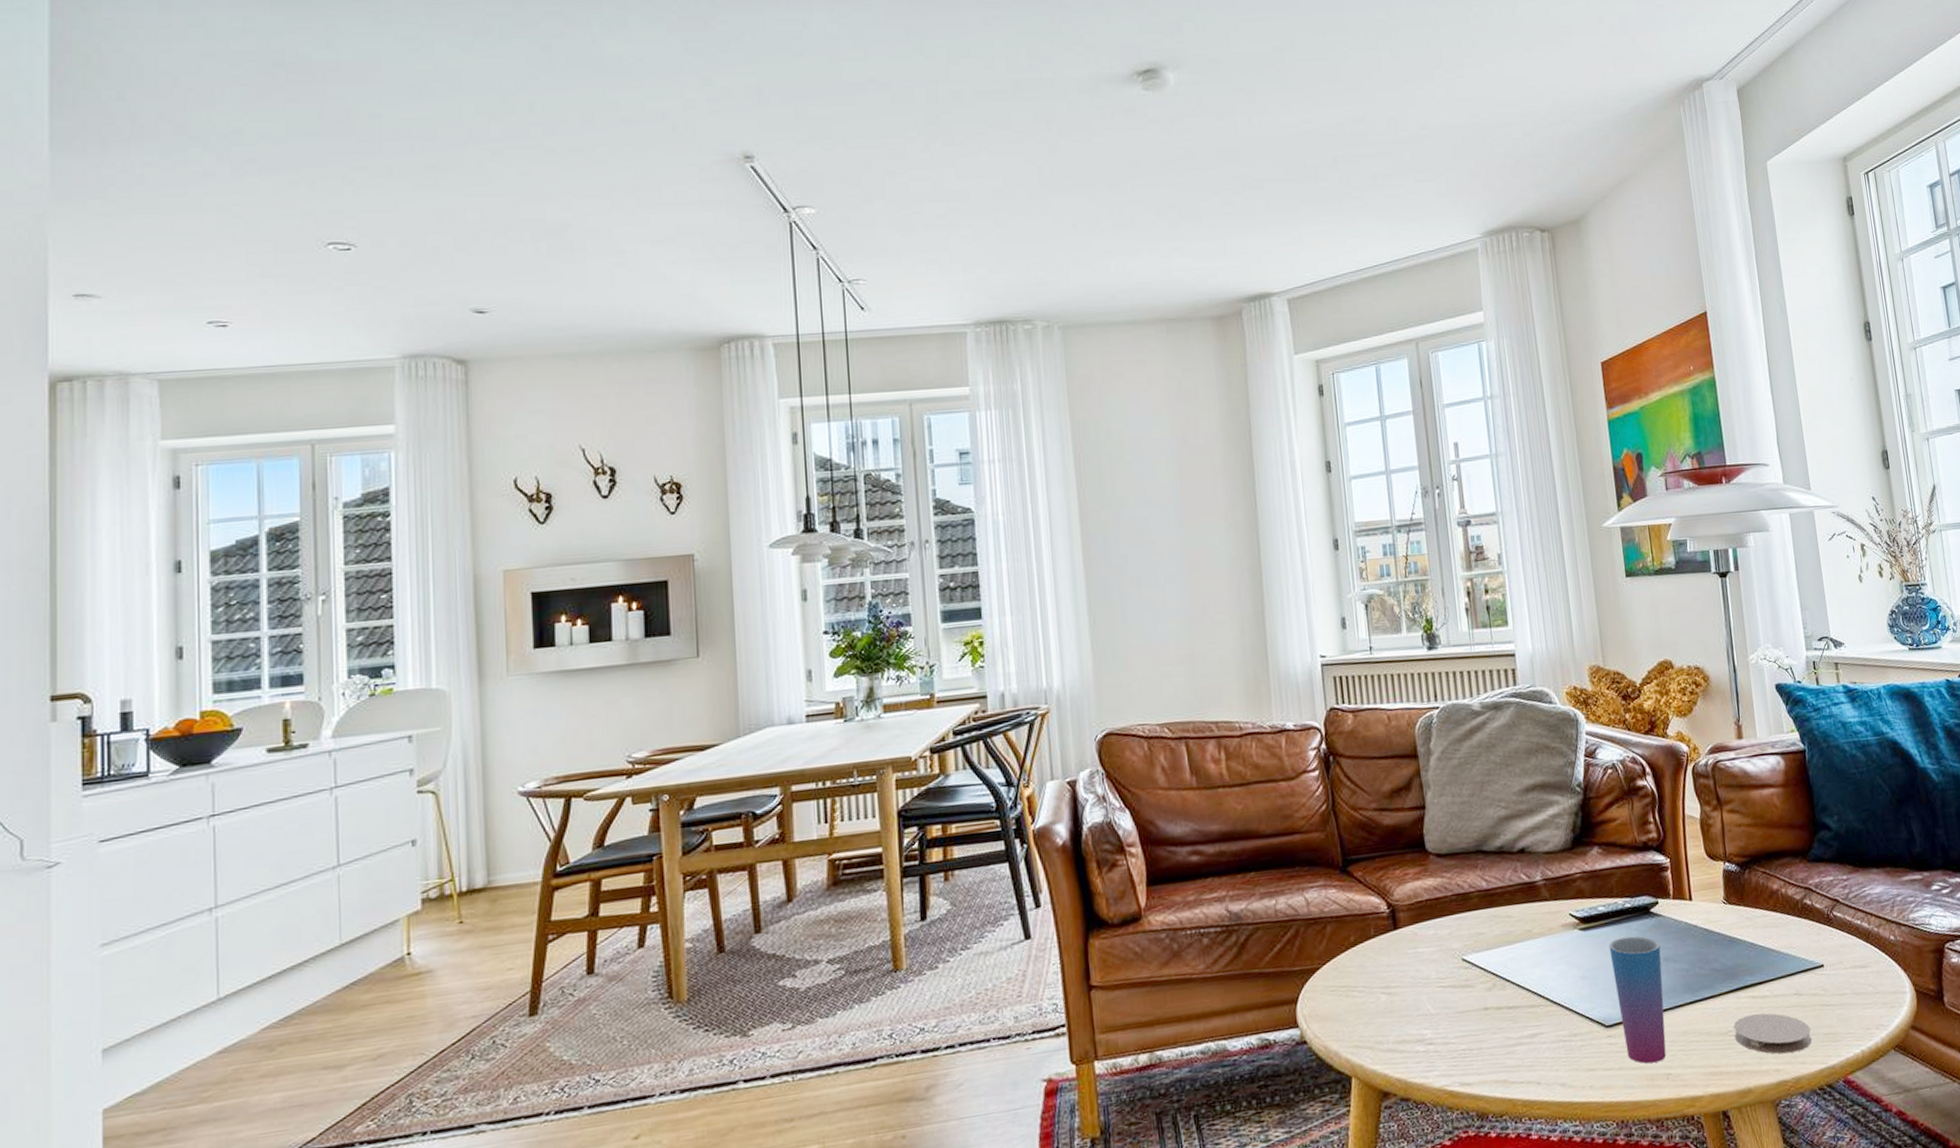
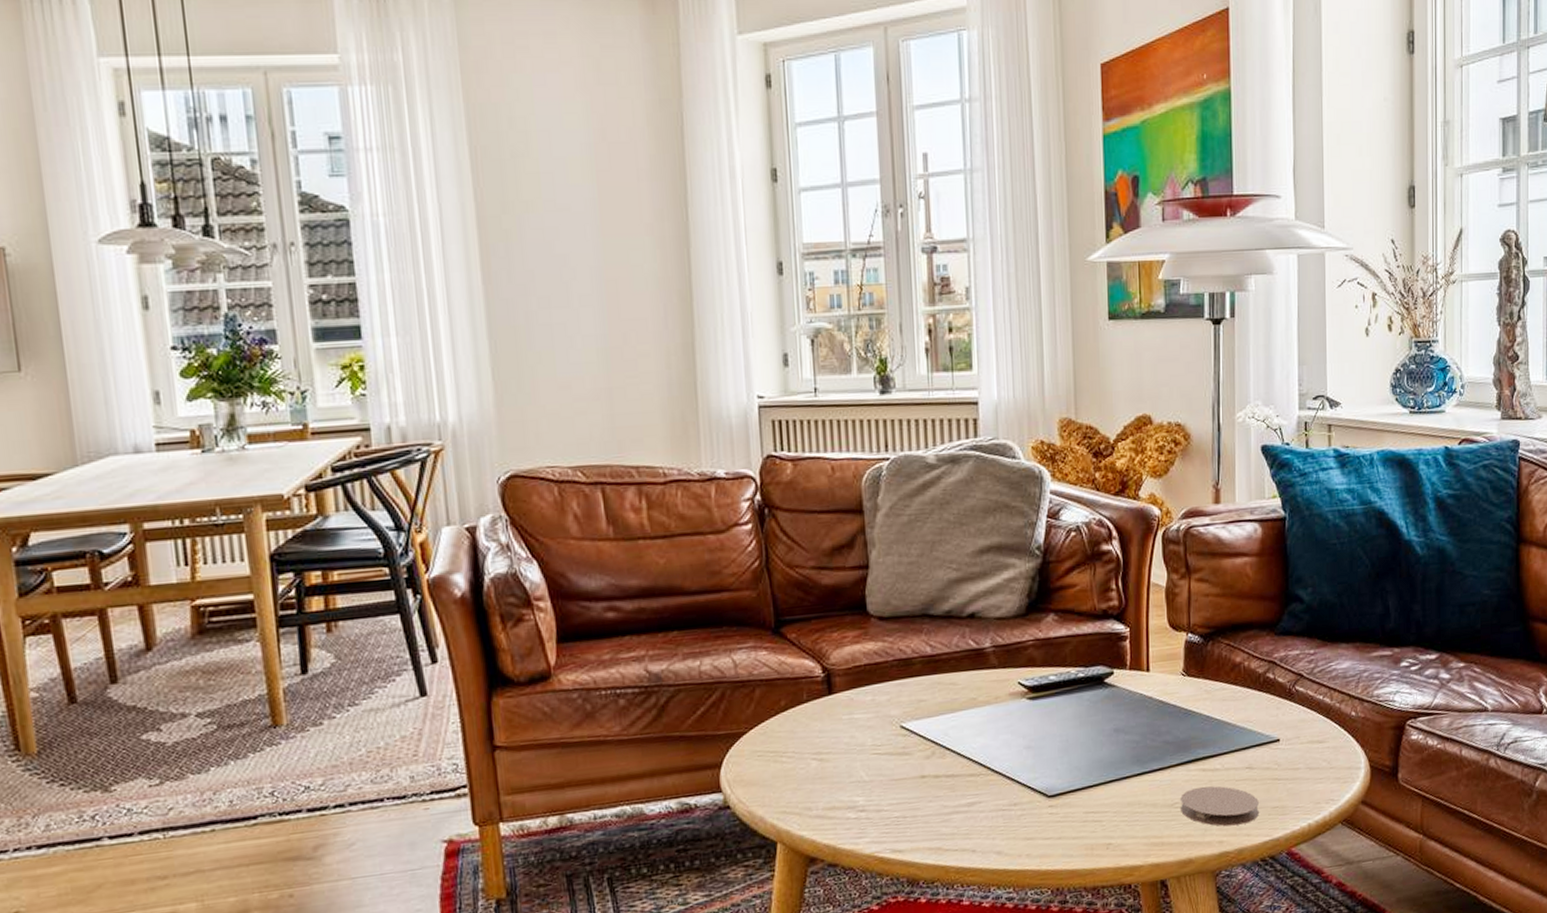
cup: present [1609,936,1667,1064] -> none [1057,706,1112,834]

